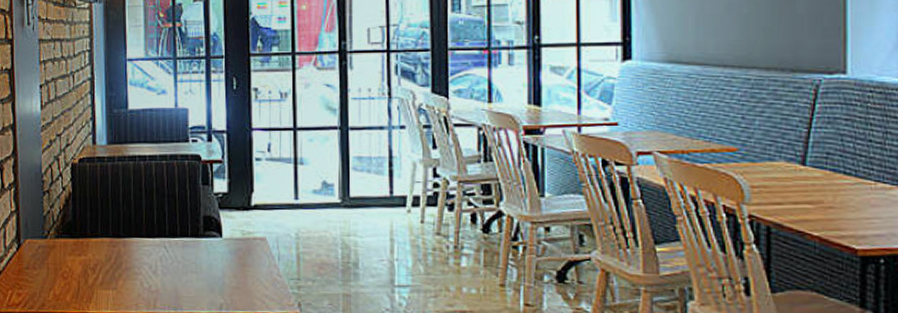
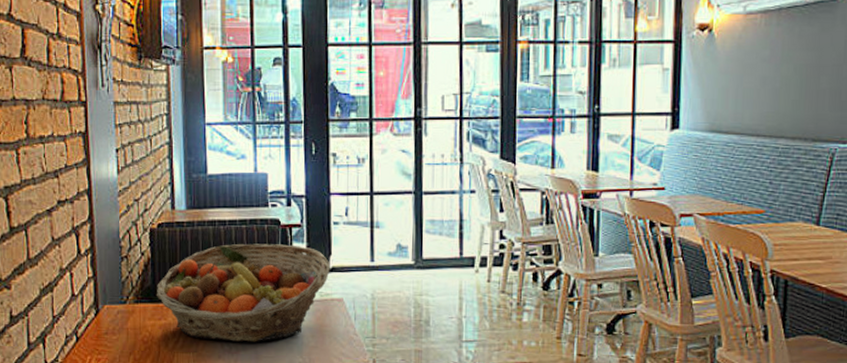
fruit basket: none [76,179,252,281] -> present [156,243,330,342]

